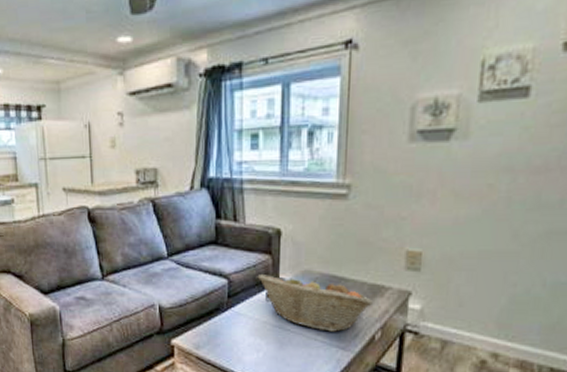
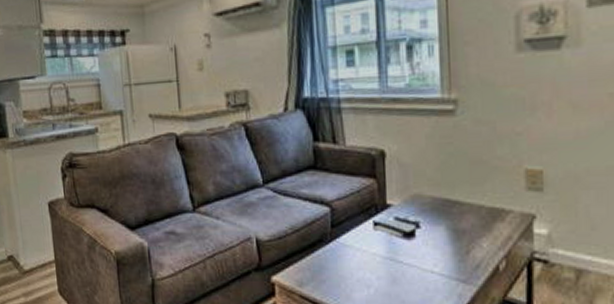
fruit basket: present [257,275,373,332] -> none [362,201,493,263]

